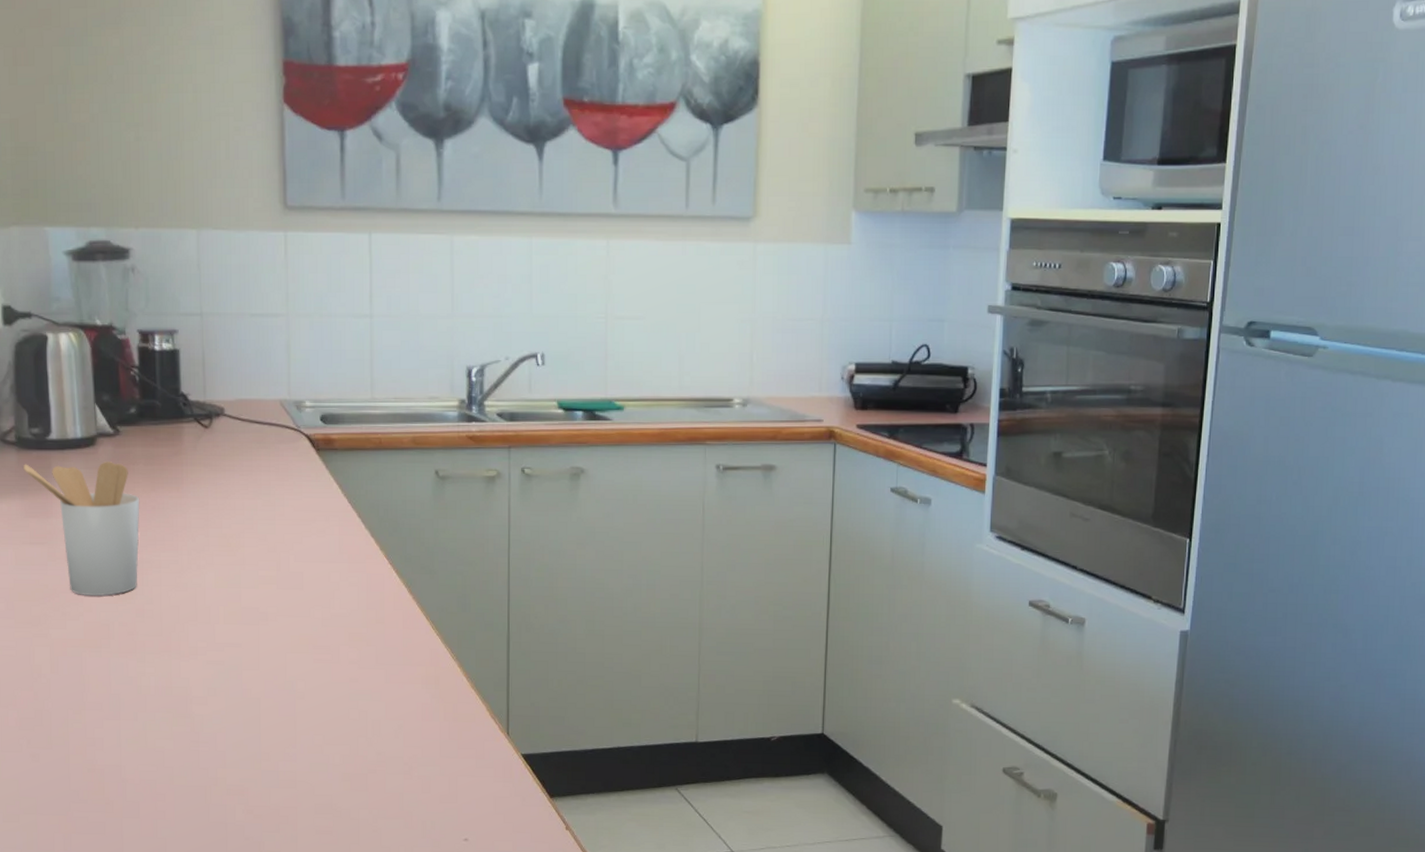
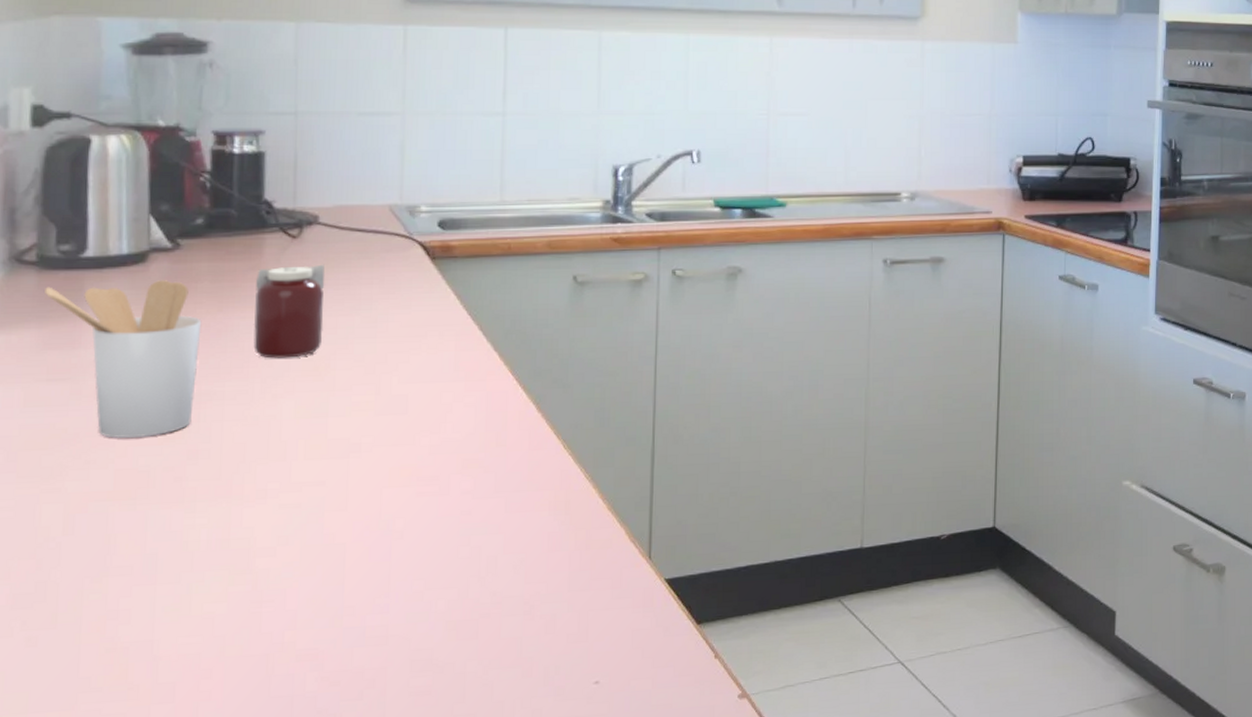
jar: none [179,452,233,534] -> present [253,264,325,359]

